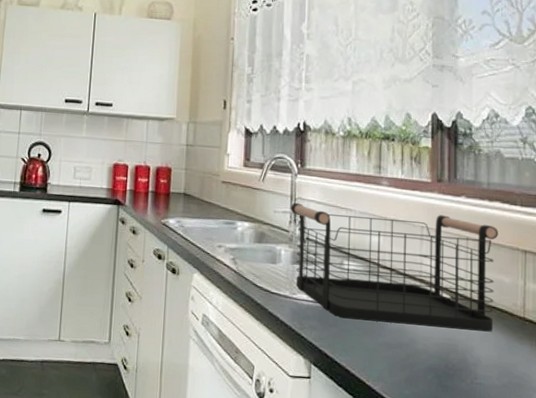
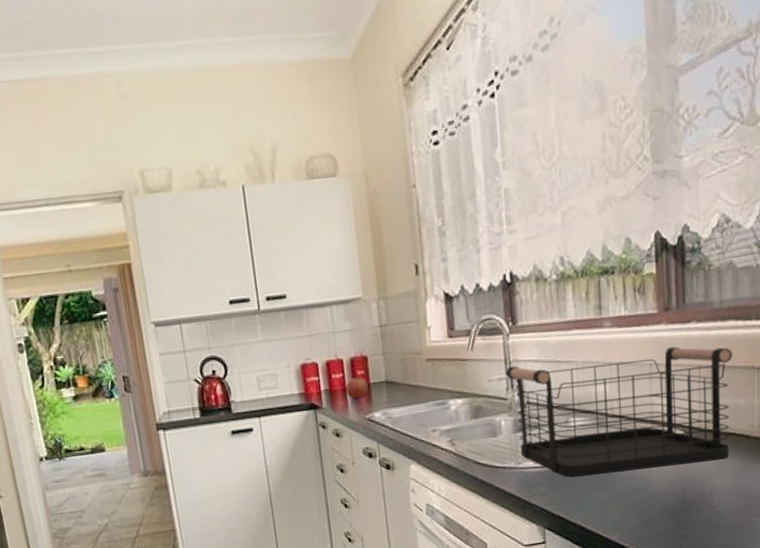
fruit: none [149,183,168,204] -> present [346,375,369,400]

